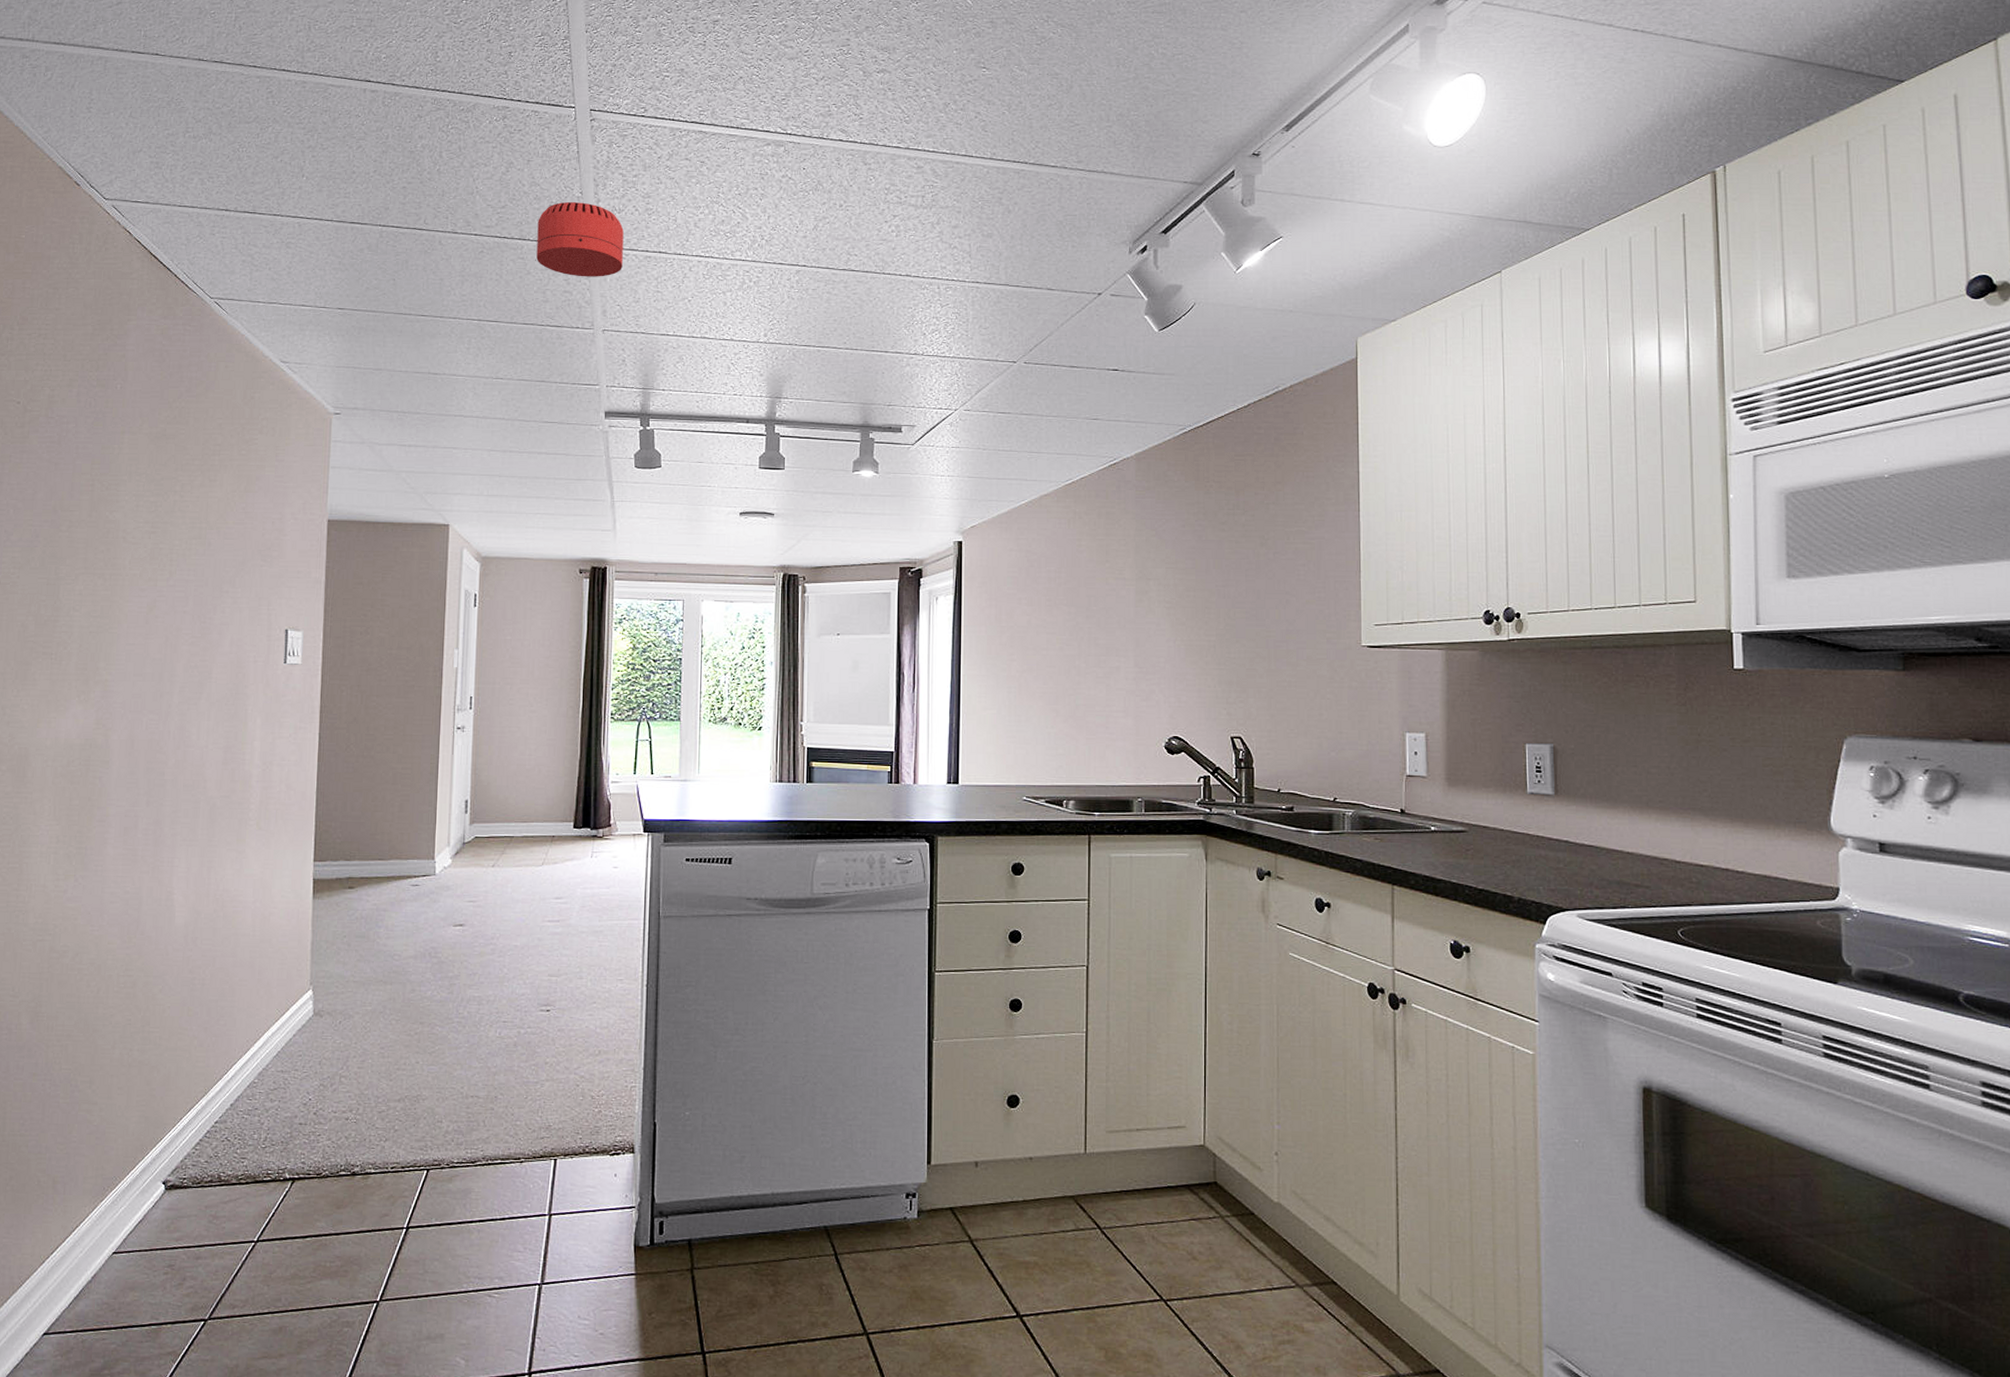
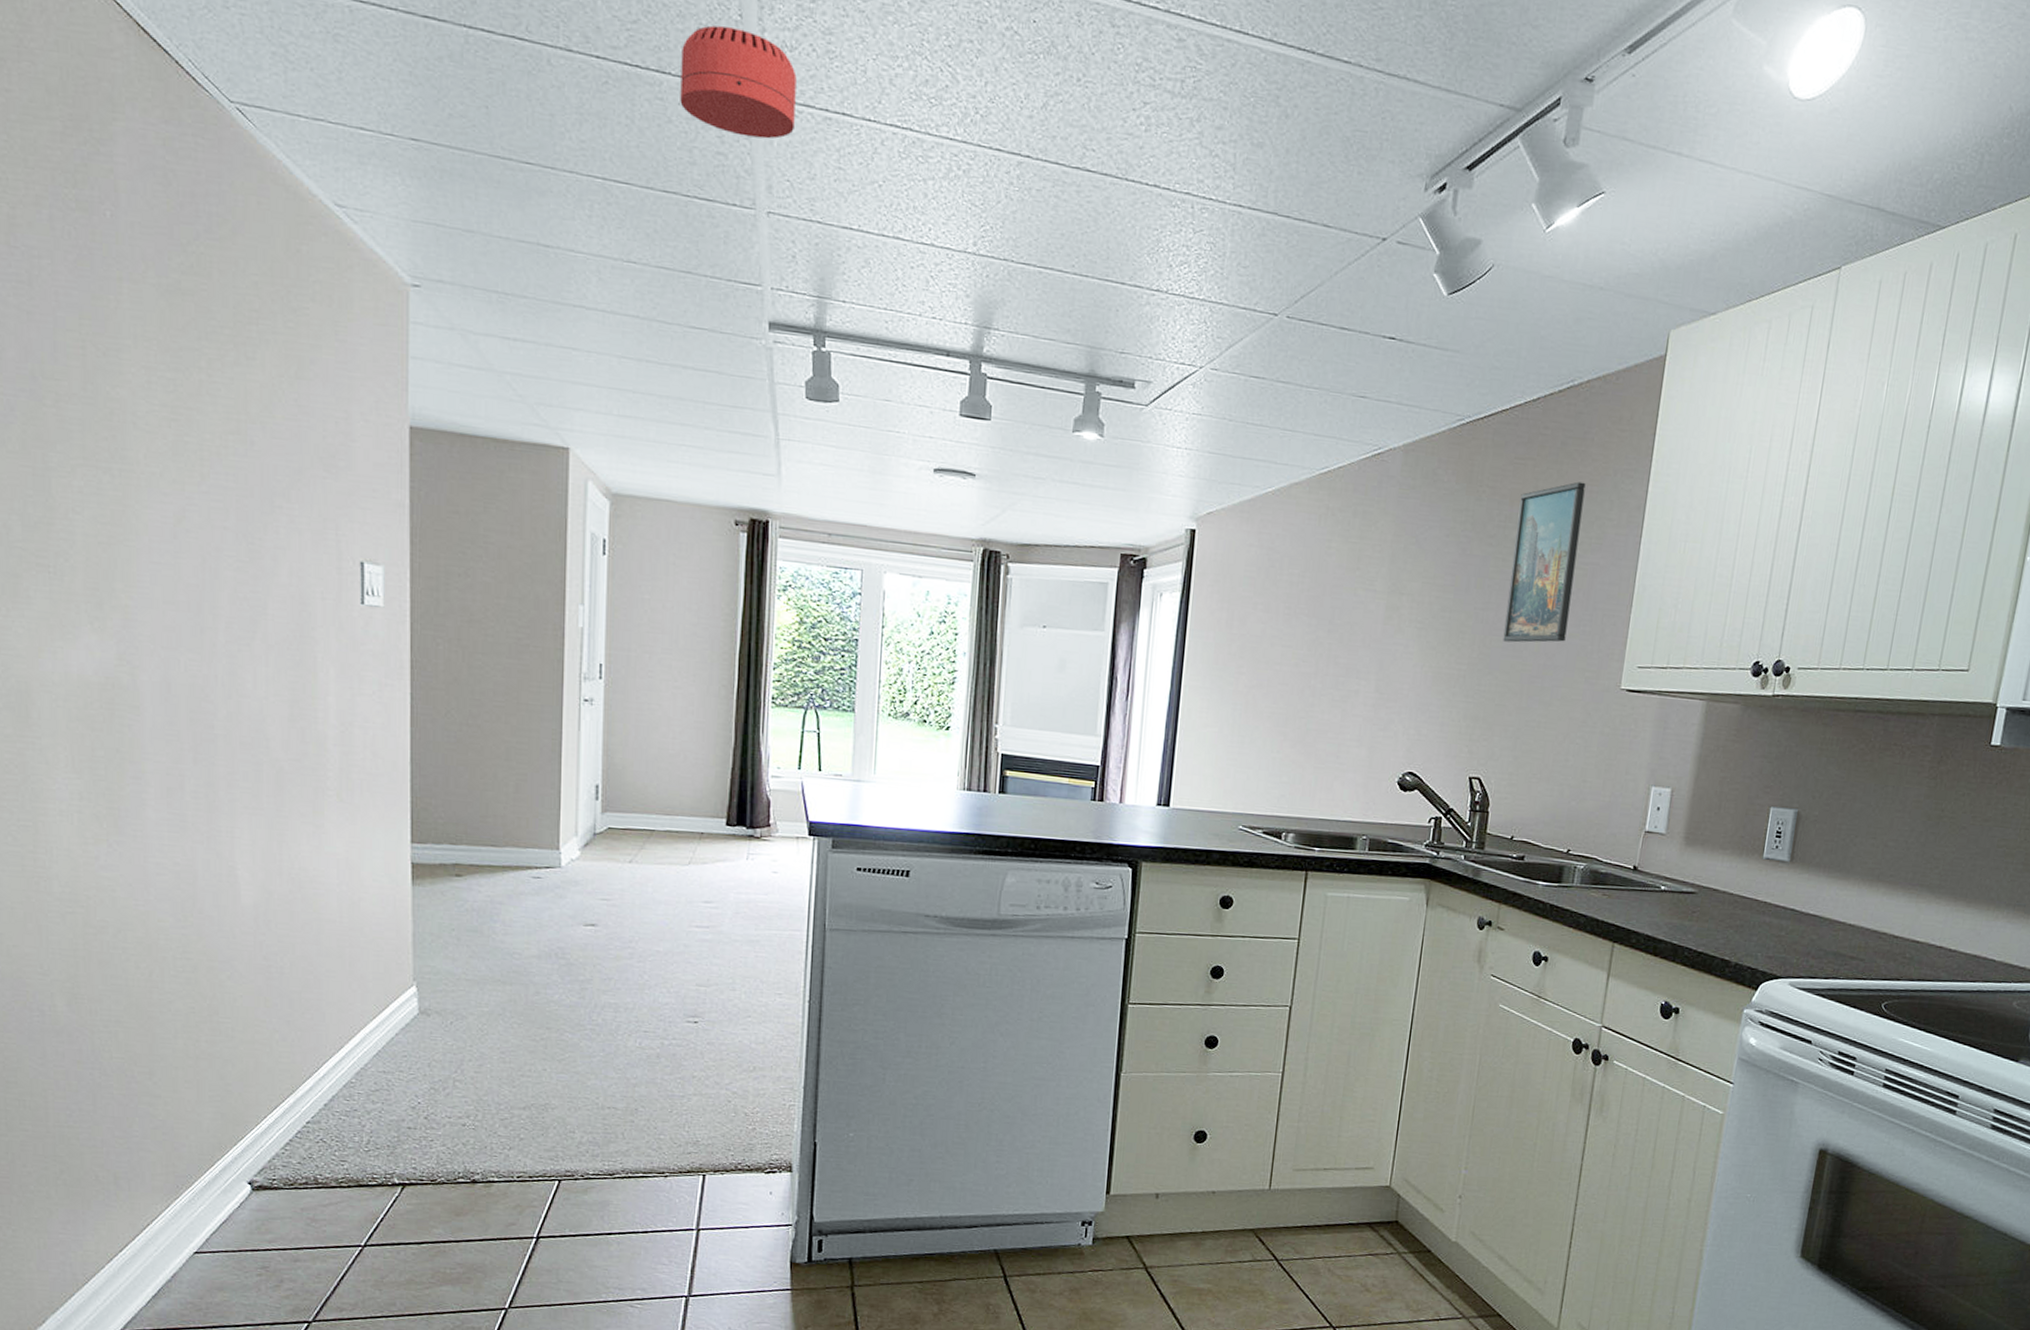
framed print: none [1244,470,1303,613] -> present [1503,481,1586,643]

